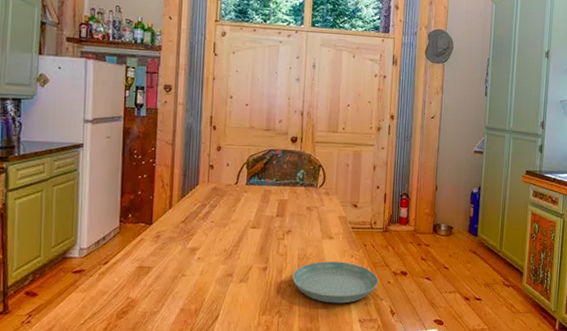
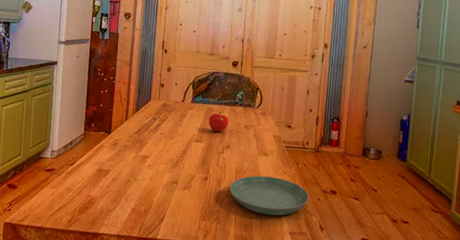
fruit: none [266,192,289,216] -> present [208,111,229,132]

